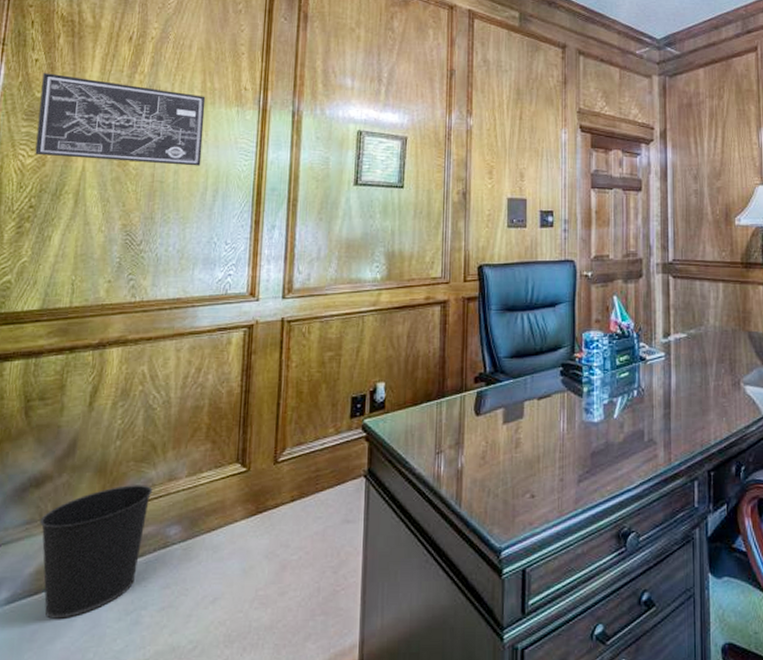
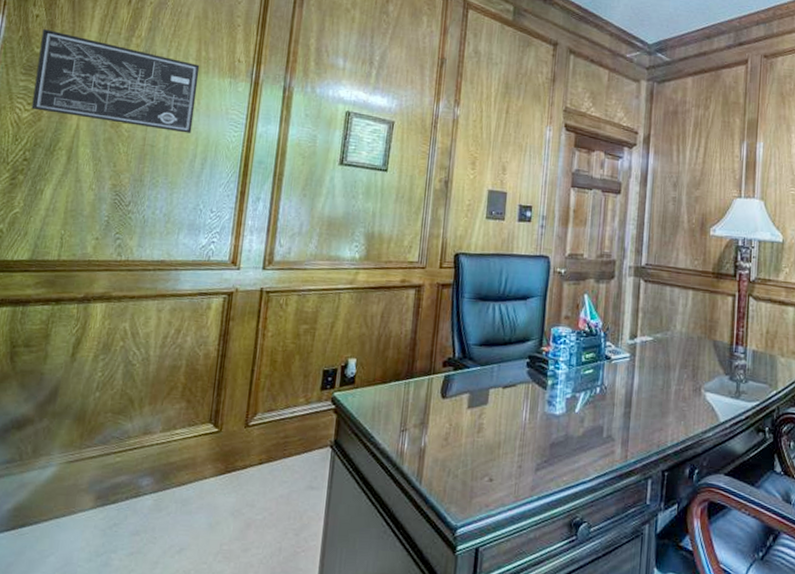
wastebasket: present [39,485,153,619] -> none [19,435,128,555]

